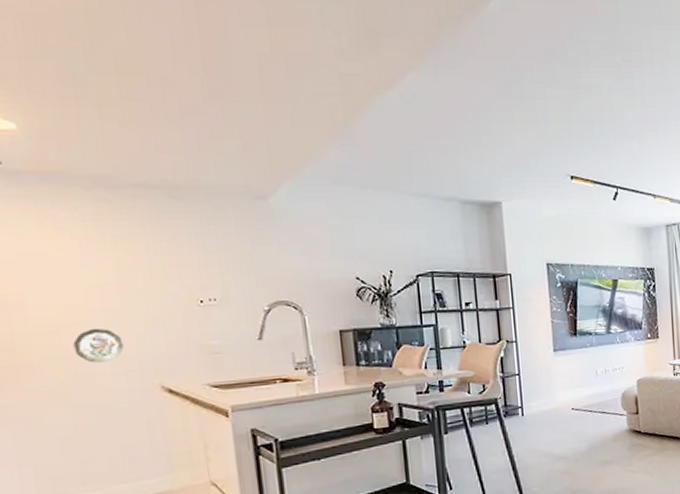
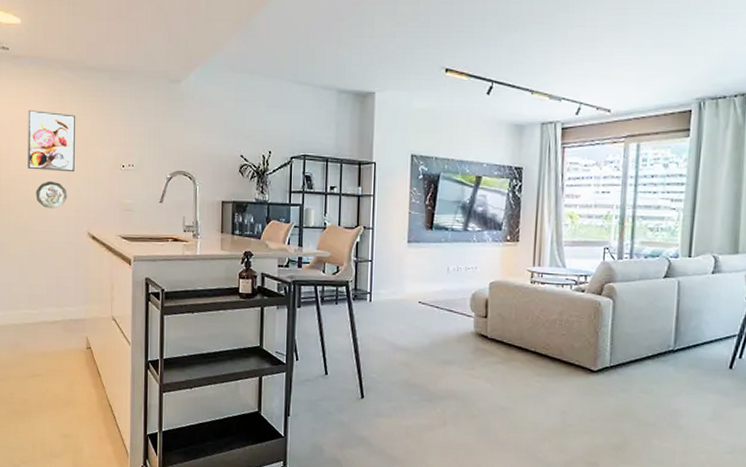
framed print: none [45,240,130,317] -> present [28,109,75,173]

